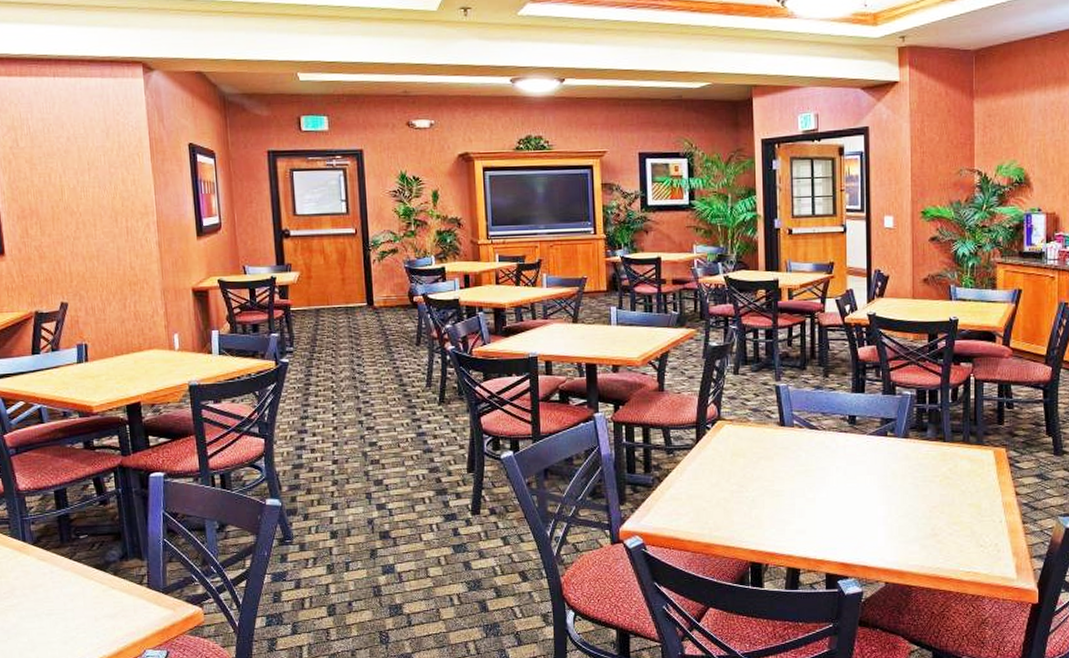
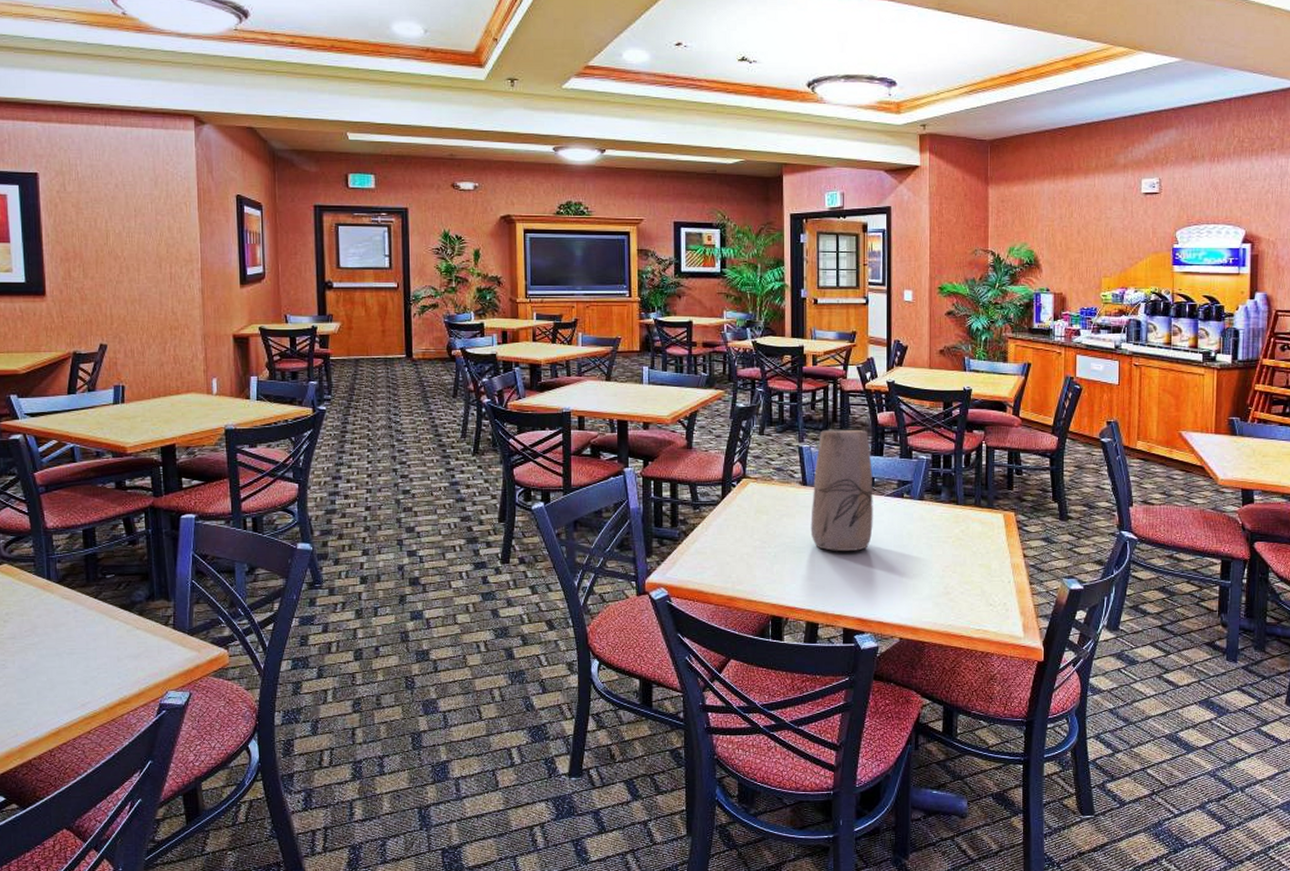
vase: none [789,365,855,494] -> present [810,429,873,551]

